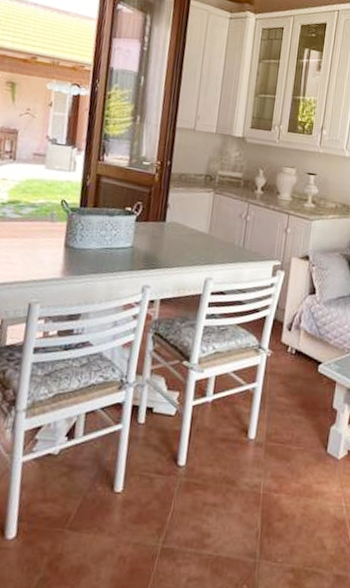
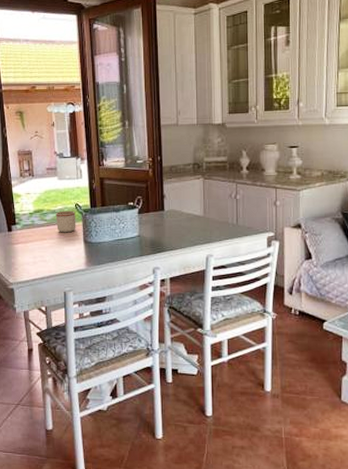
mug: none [33,205,60,233] -> present [55,210,76,233]

